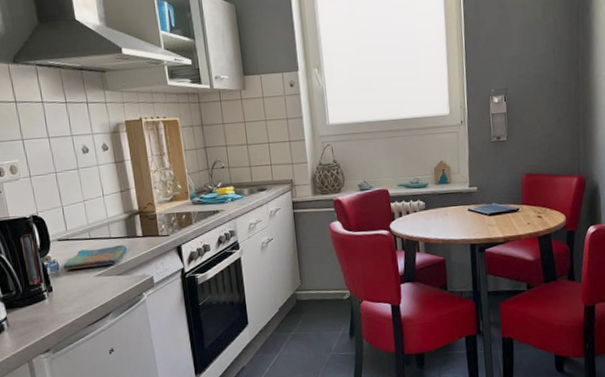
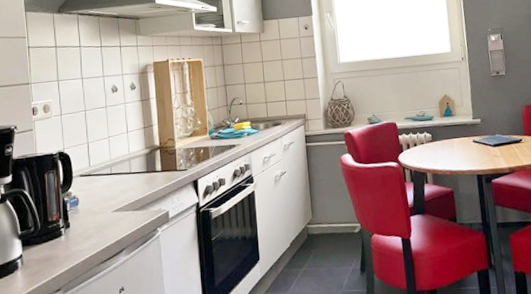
dish towel: present [63,244,127,270] -> none [83,179,146,205]

